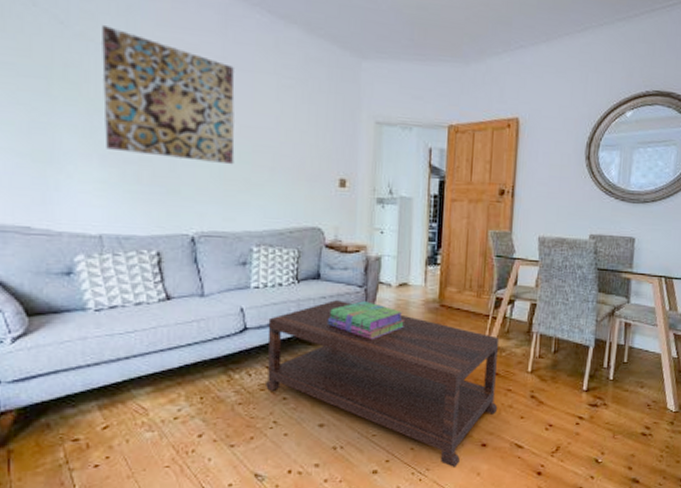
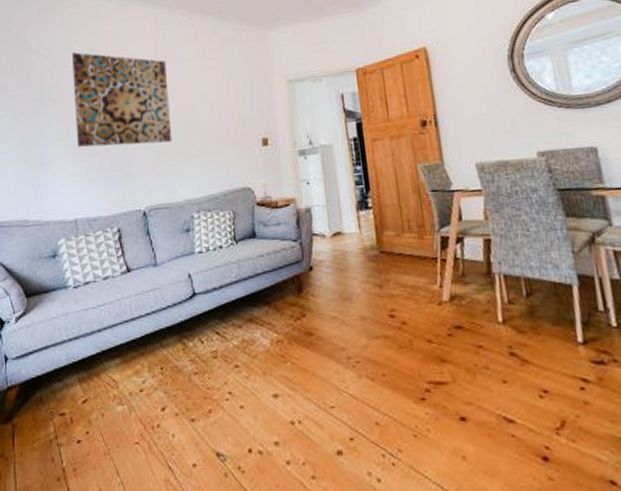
coffee table: present [266,300,500,469] -> none [213,257,471,450]
stack of books: present [327,301,404,340] -> none [267,255,345,297]

